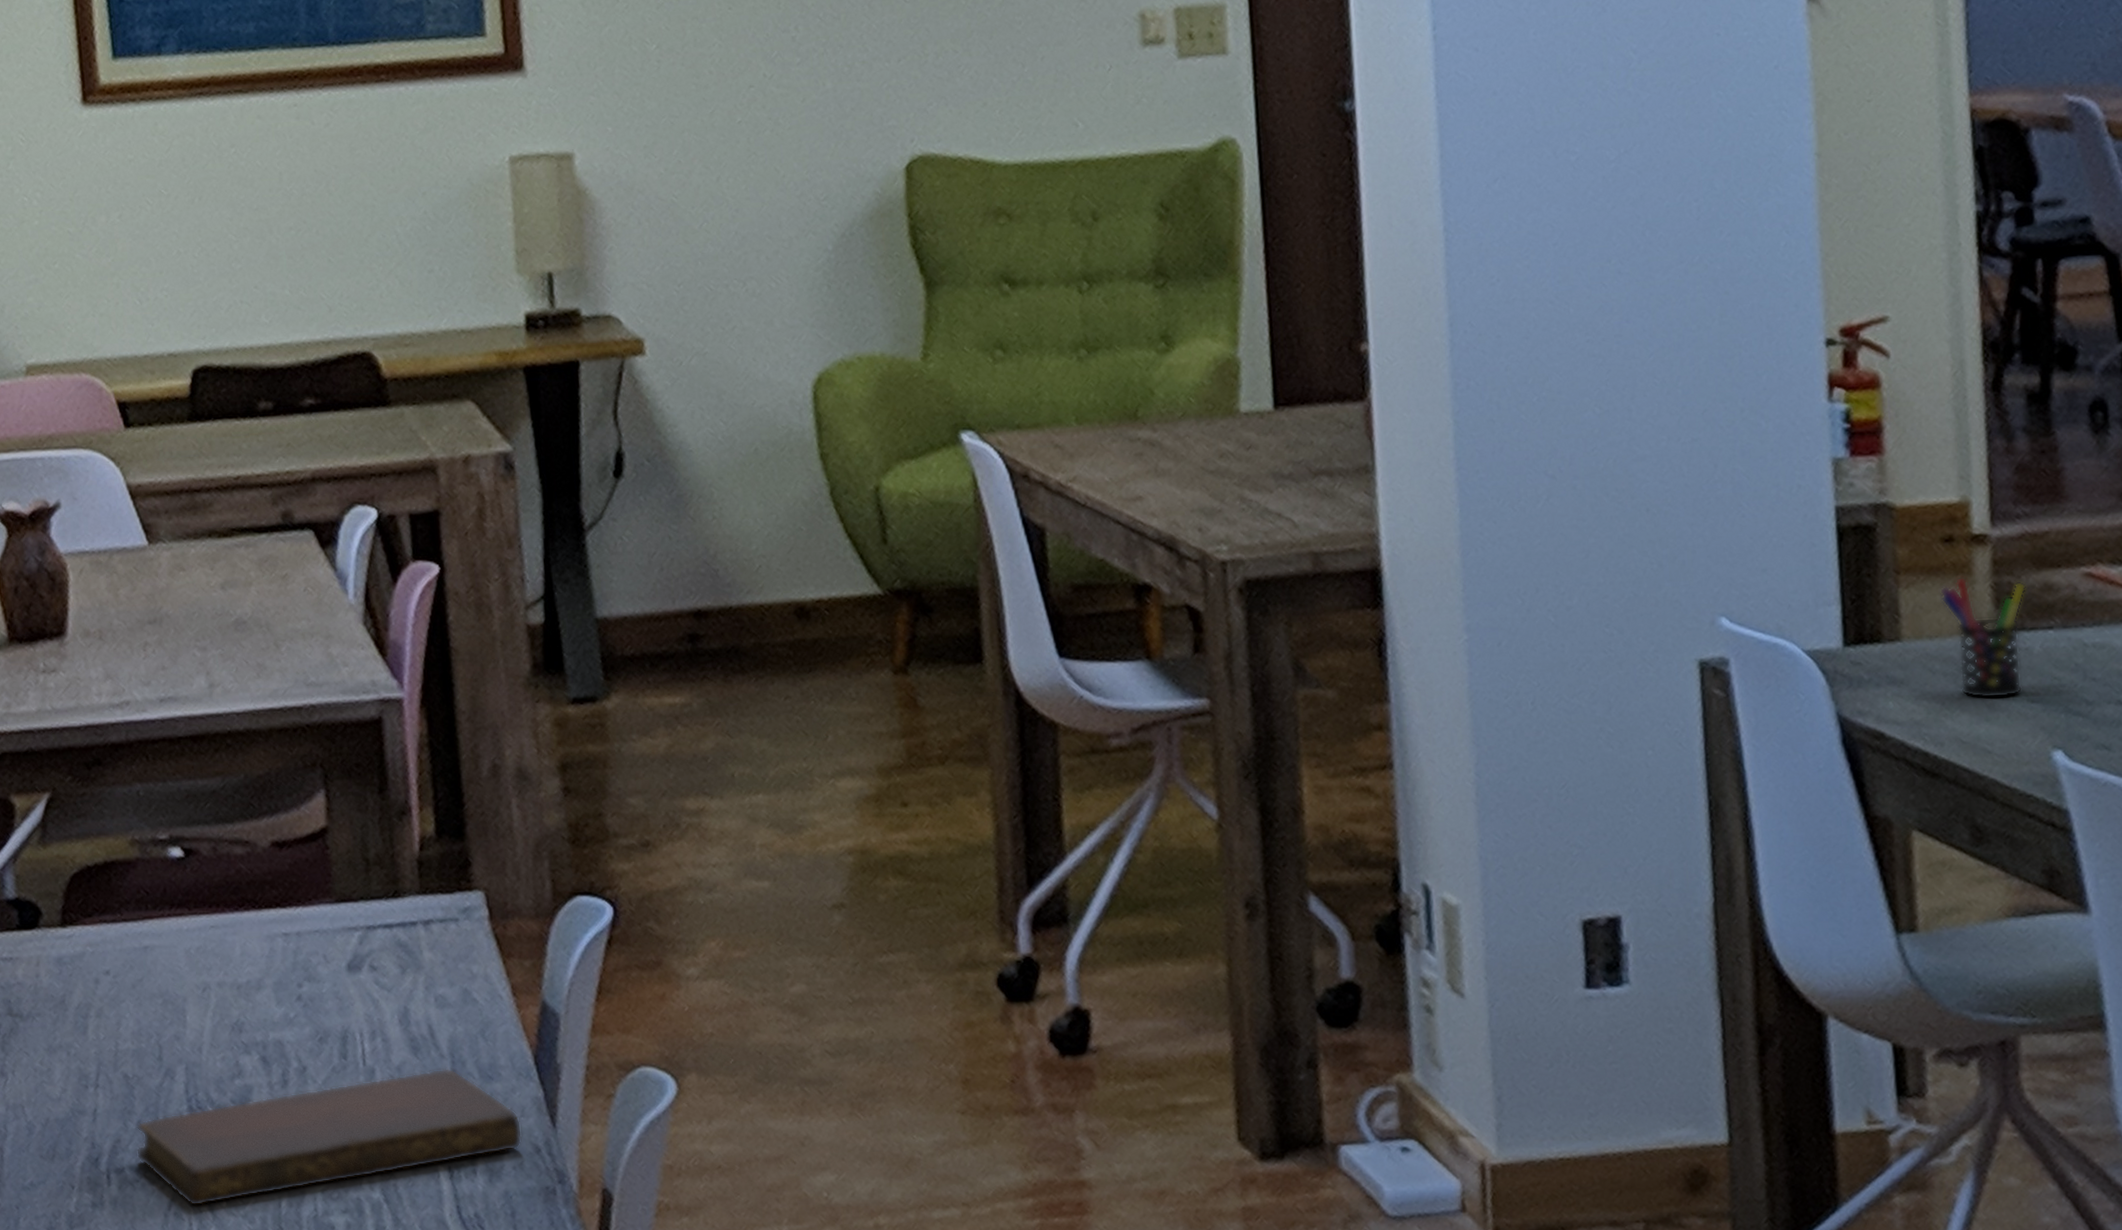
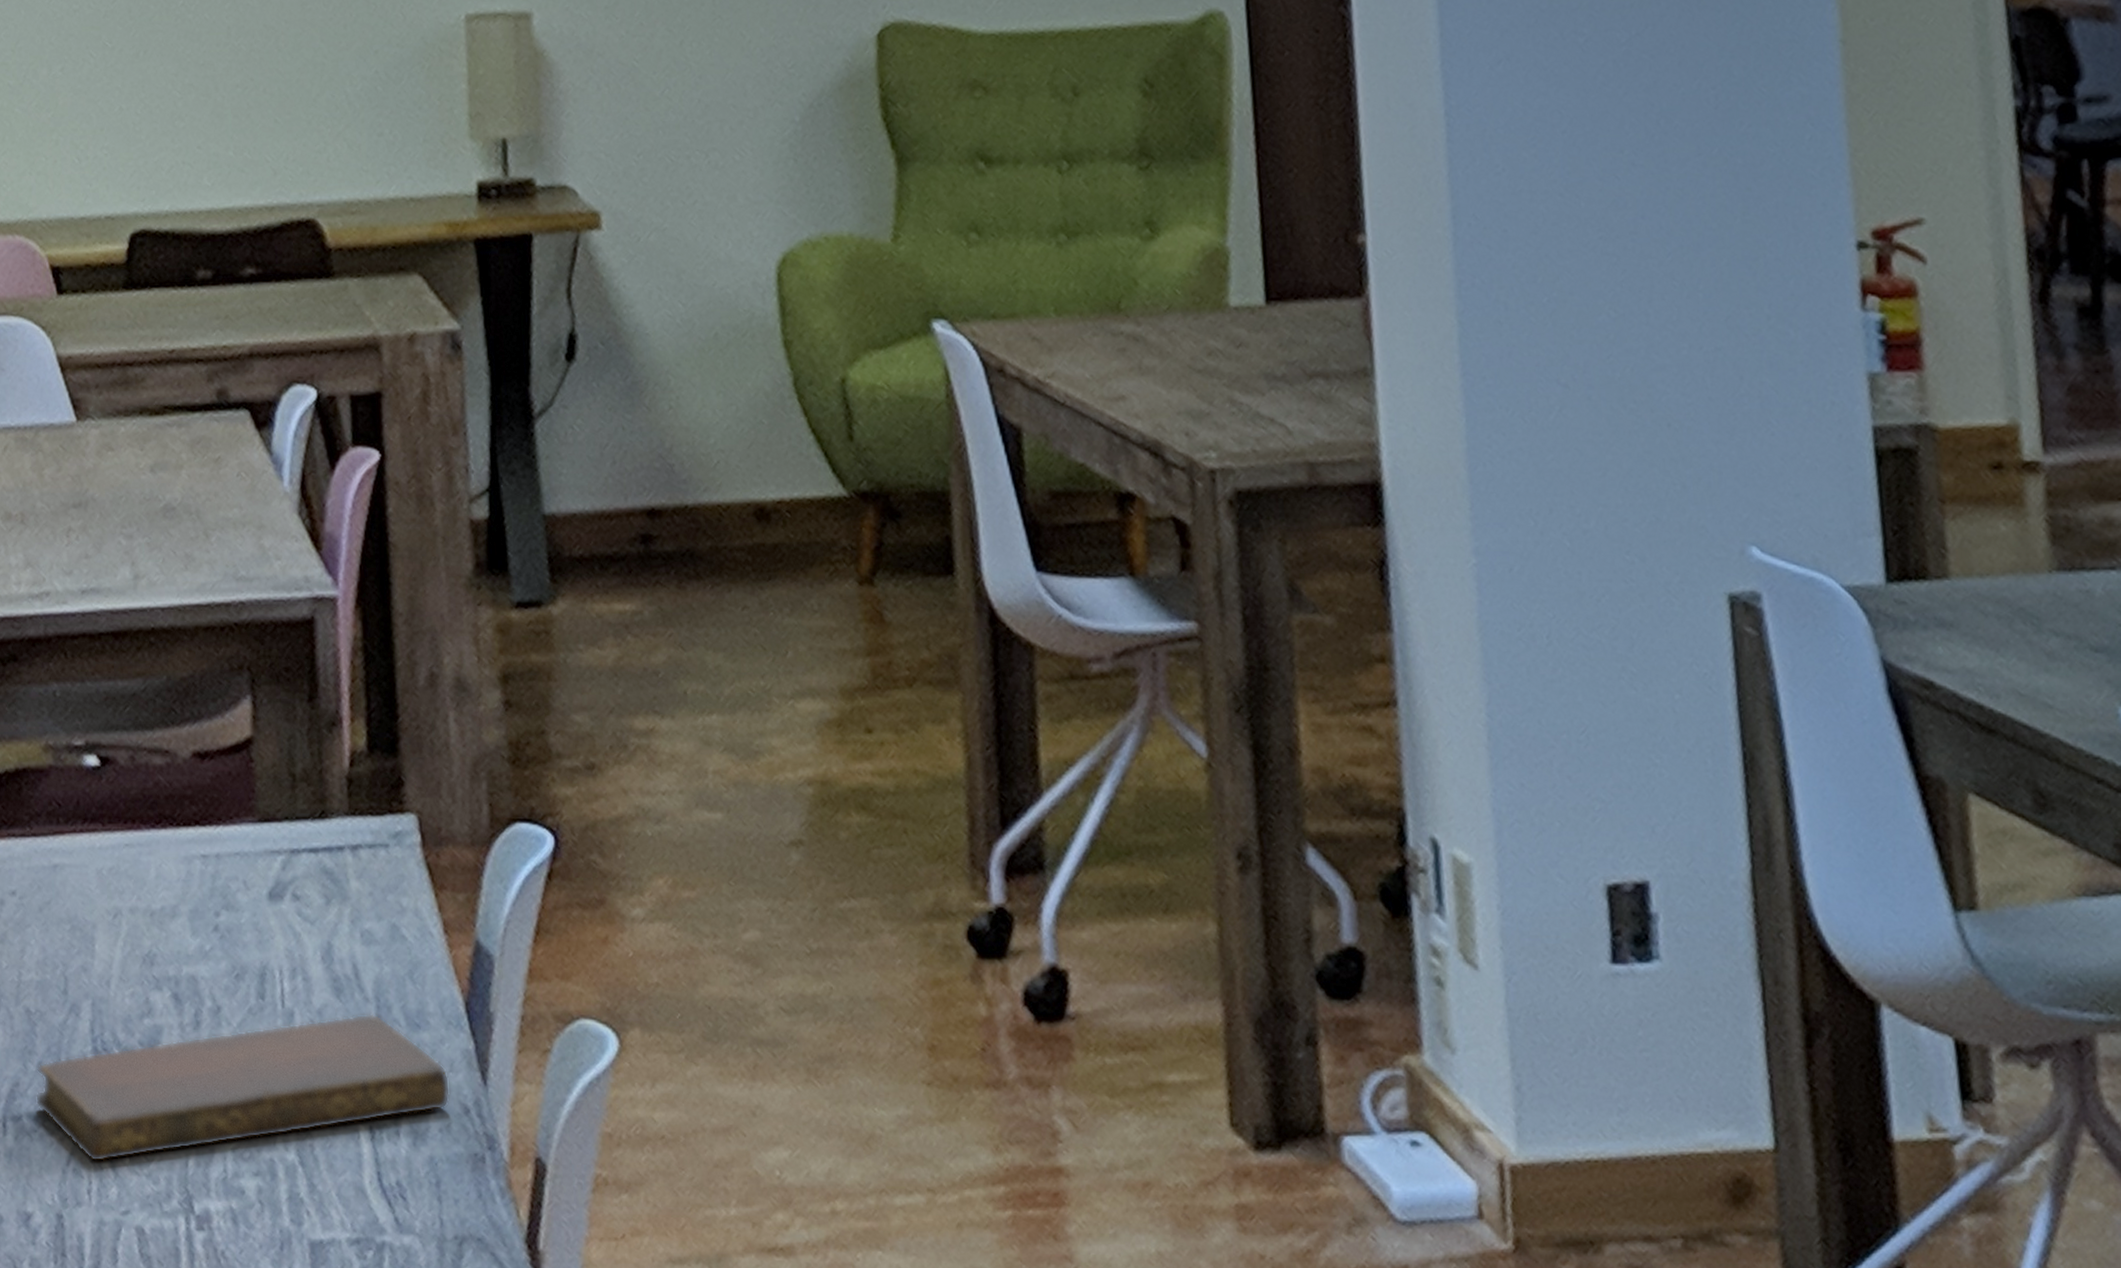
pen holder: present [1940,576,2026,699] -> none [1990,508,2085,646]

